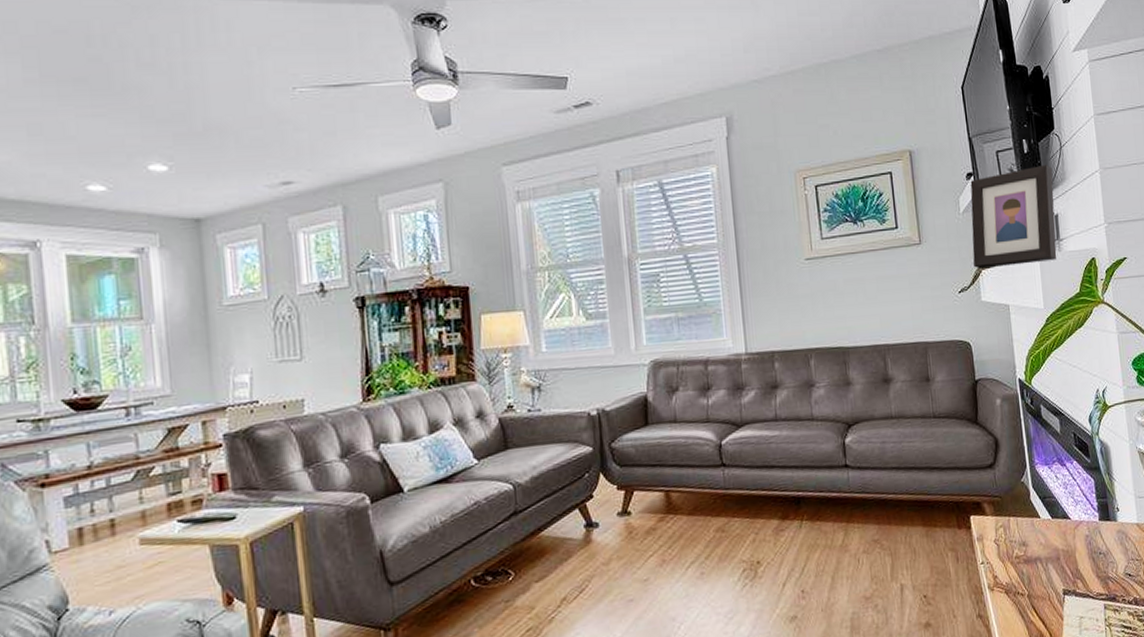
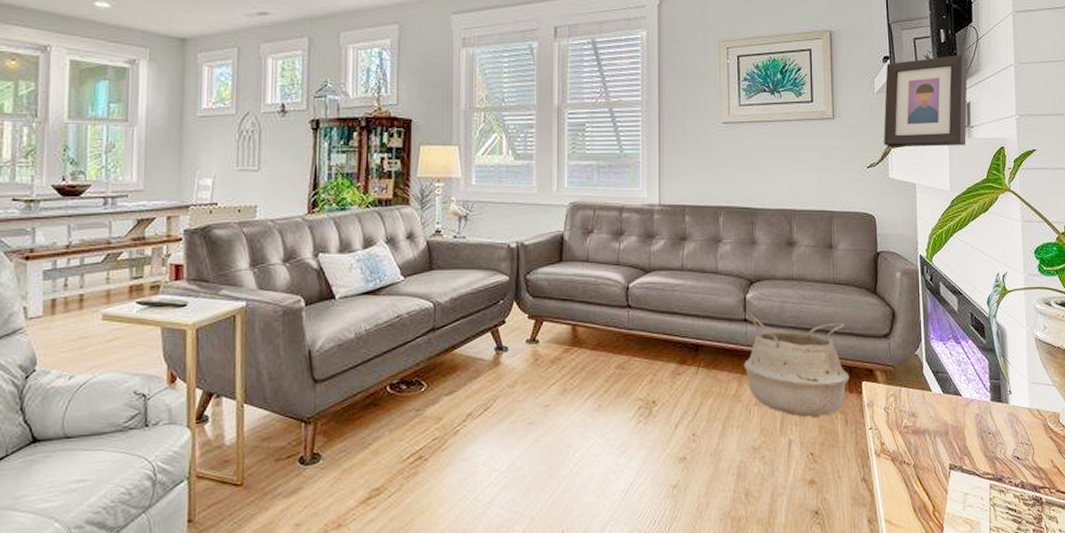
woven basket: none [848,457,957,560] -> present [744,316,850,417]

